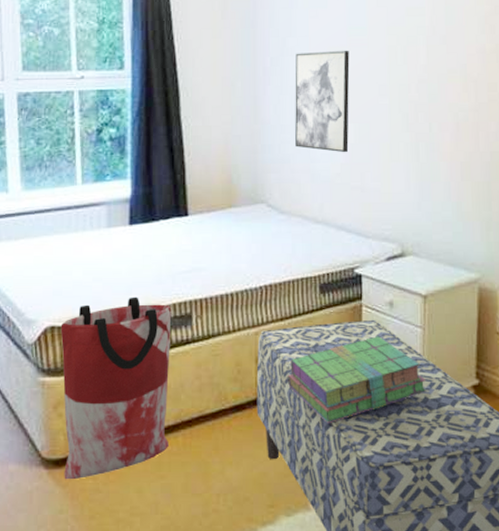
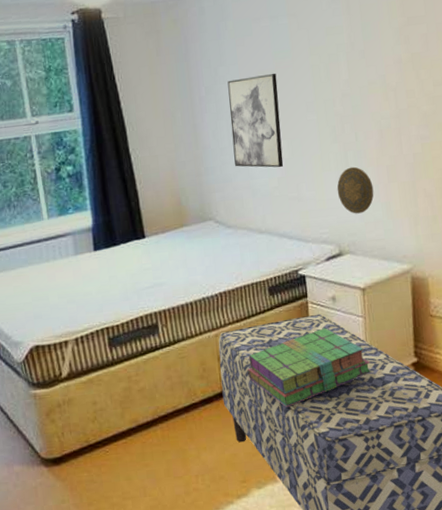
bag: present [60,296,170,480] -> none [44,313,150,475]
decorative plate: none [404,159,445,212] -> present [337,166,374,214]

